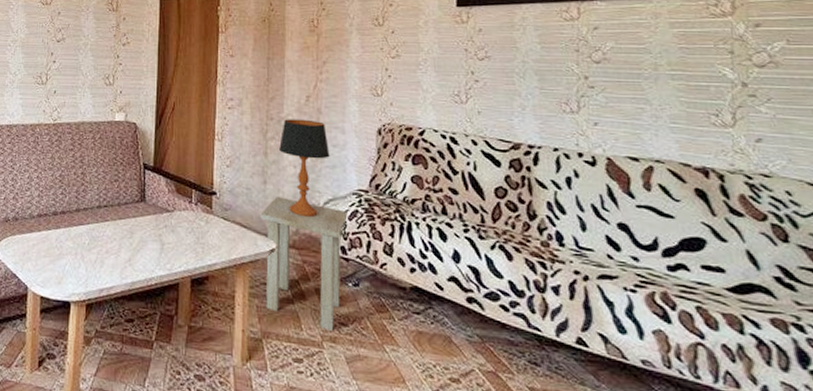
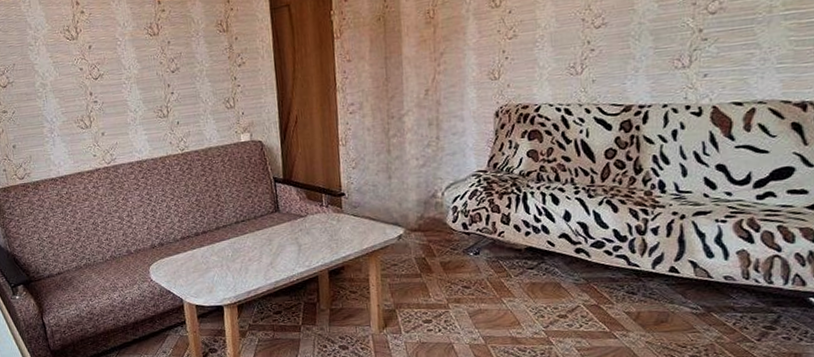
side table: present [260,197,348,331] -> none [387,188,468,294]
table lamp: present [278,119,330,218] -> none [400,112,450,203]

